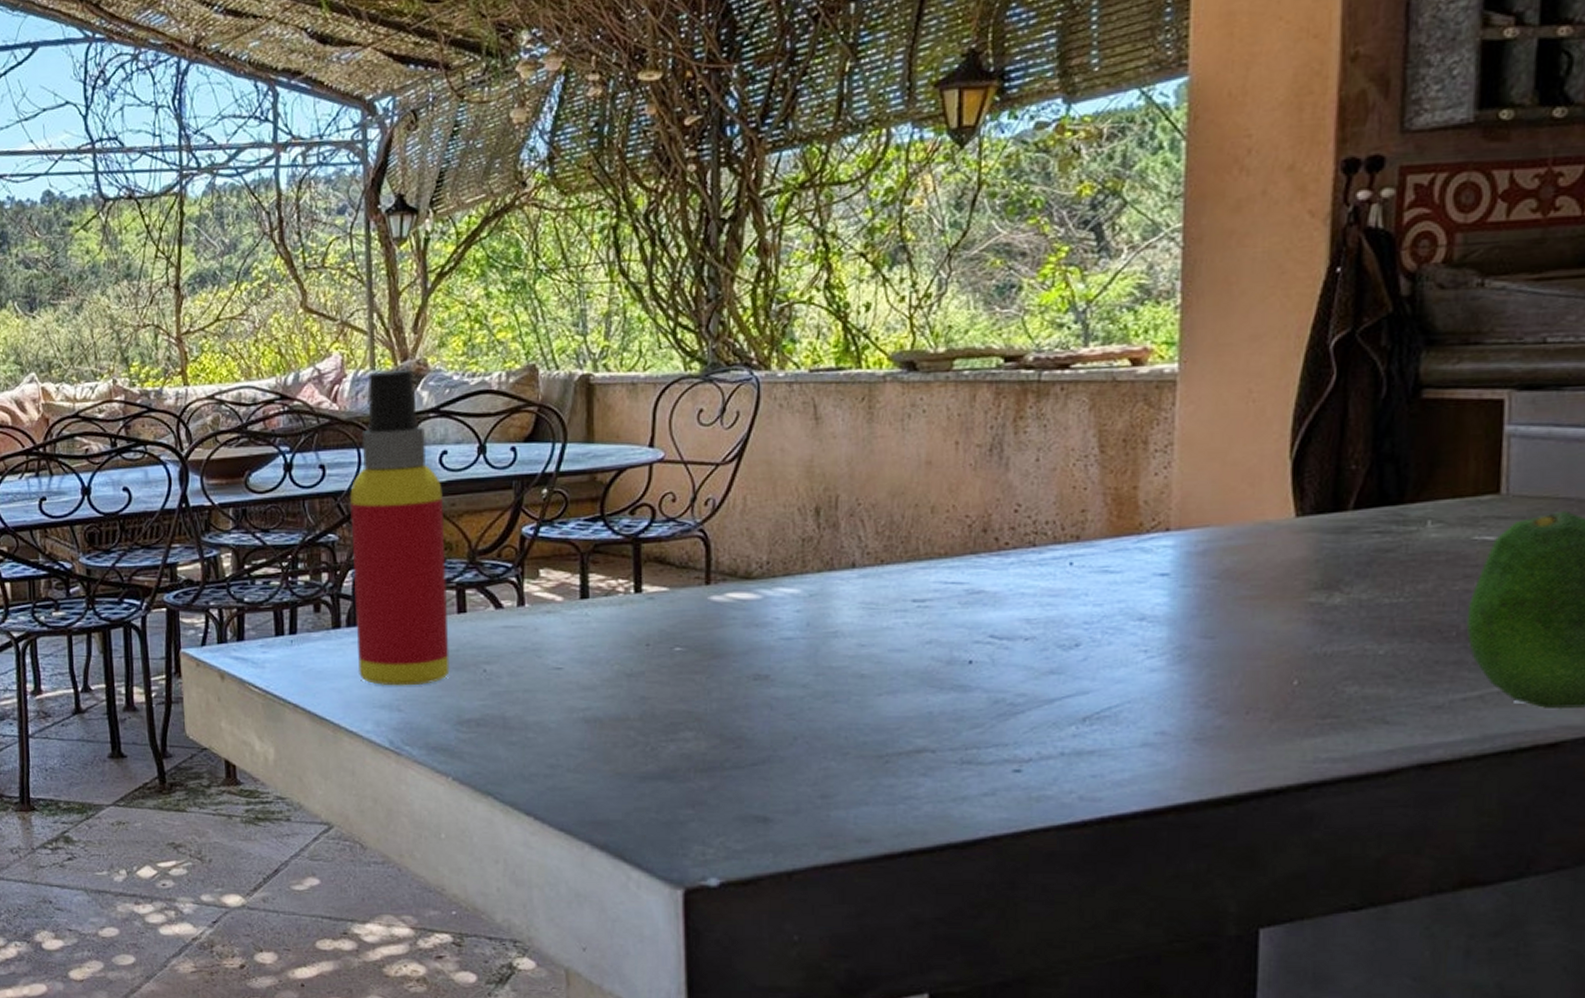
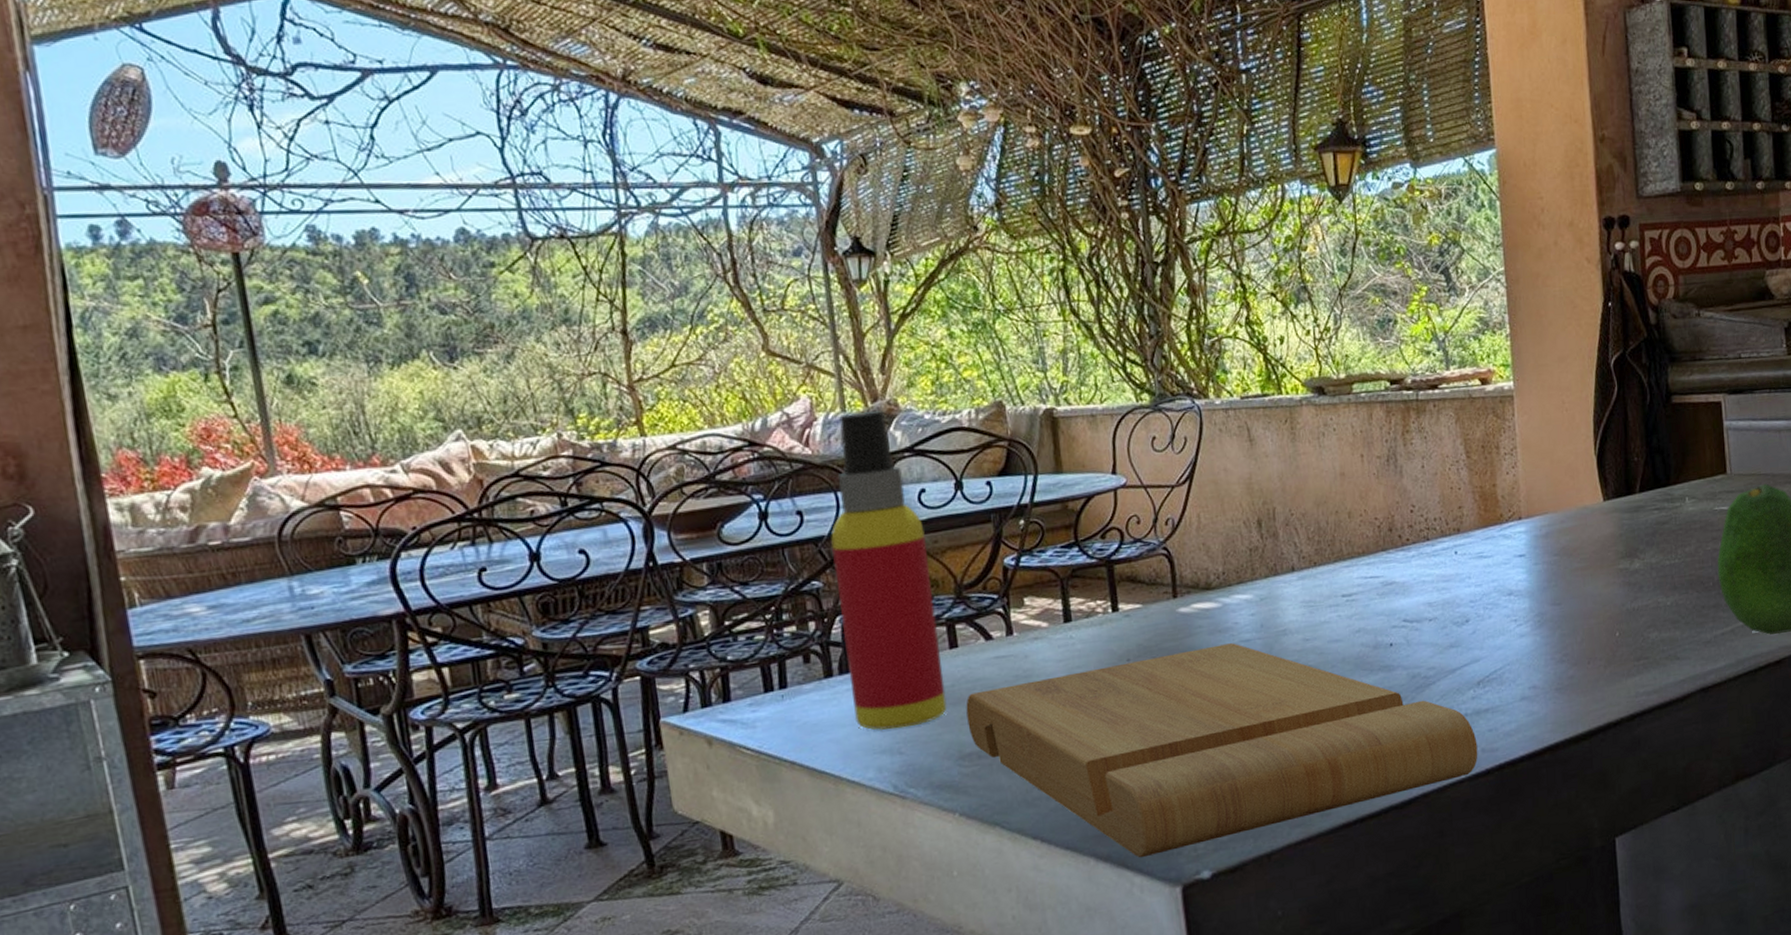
cutting board: none [469,640,1074,853] -> present [966,643,1478,858]

